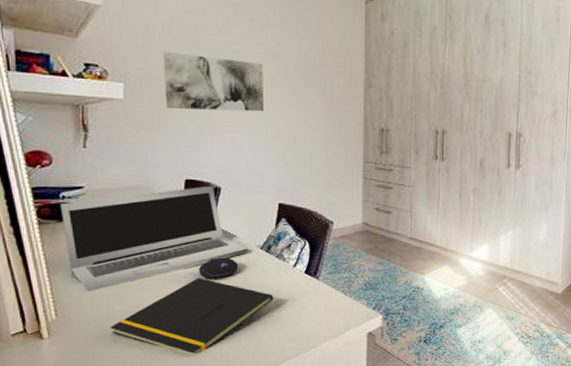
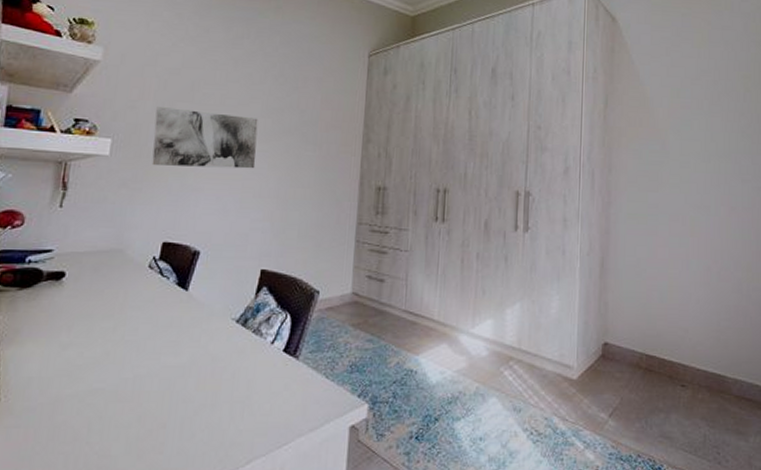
laptop: present [59,185,247,292] -> none [23,249,222,372]
notepad: present [109,278,274,355] -> none [56,356,246,452]
computer mouse: present [198,257,239,280] -> none [164,331,210,359]

